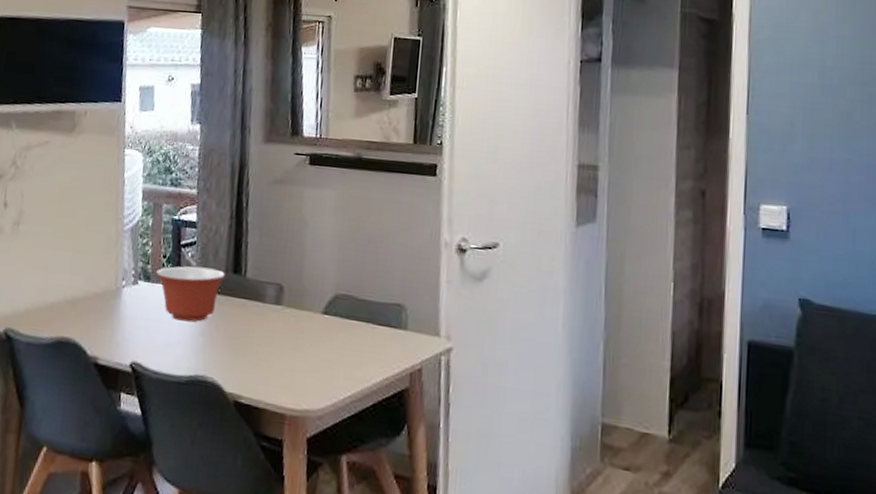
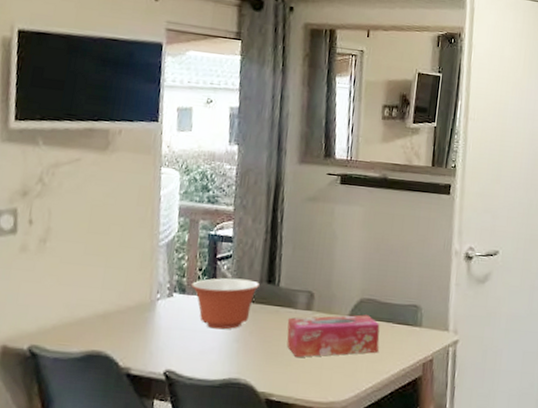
tissue box: none [255,312,358,358] -> present [286,314,380,358]

